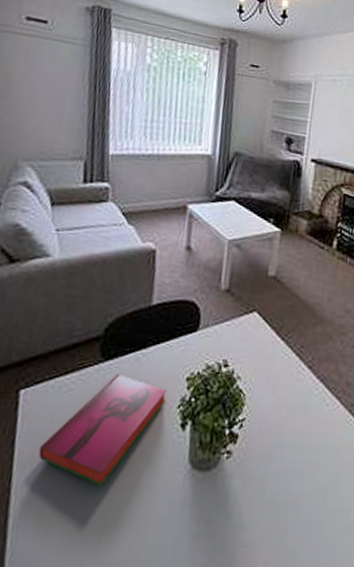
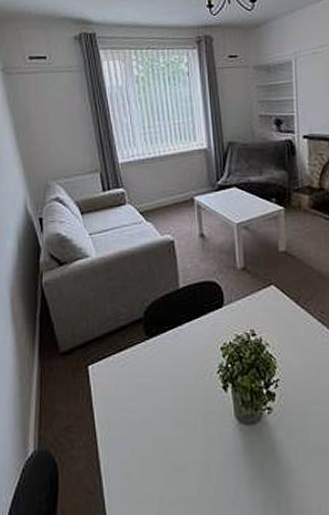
hardback book: present [38,373,167,486] -> none [113,348,206,439]

